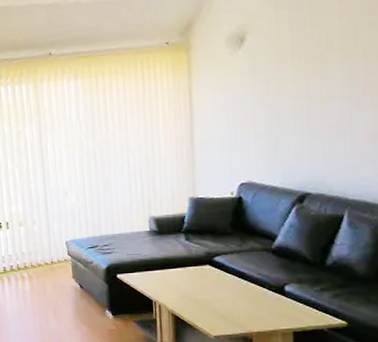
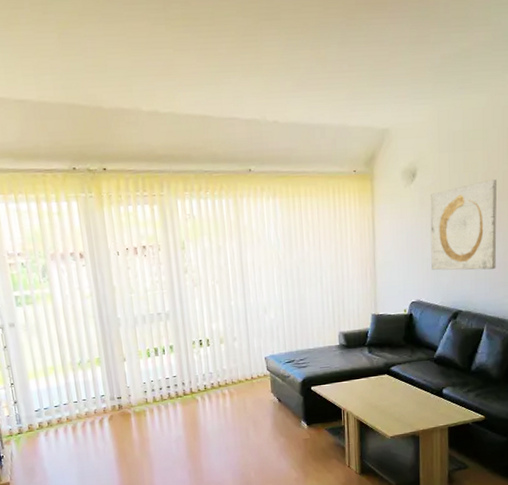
wall art: none [265,34,362,147] -> present [430,180,497,271]

